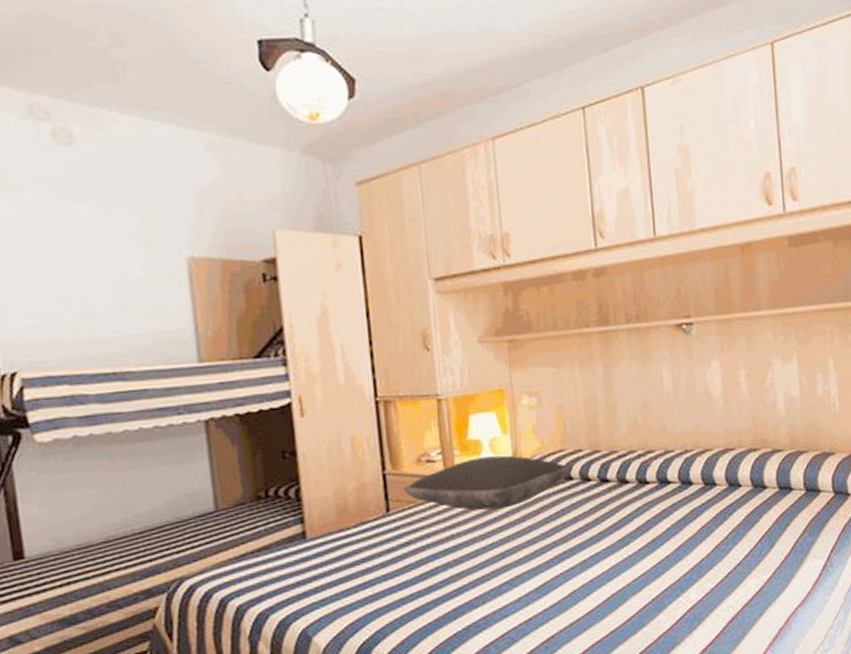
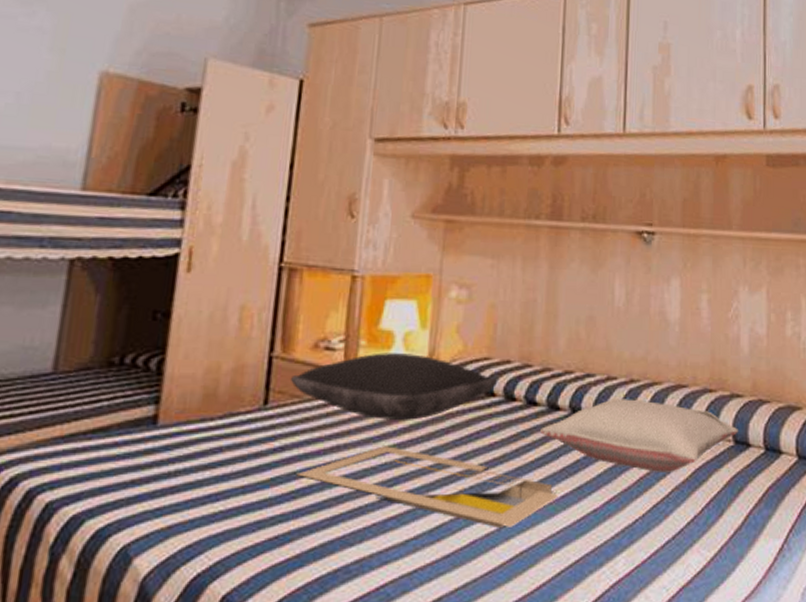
serving tray: none [423,530,637,580] -> present [296,446,560,529]
pillow: none [614,465,782,521] -> present [540,398,739,472]

